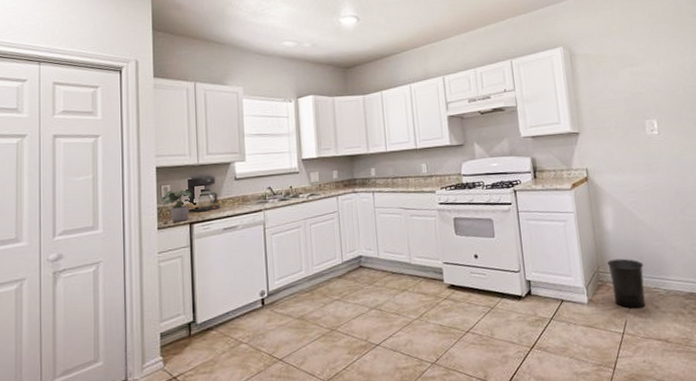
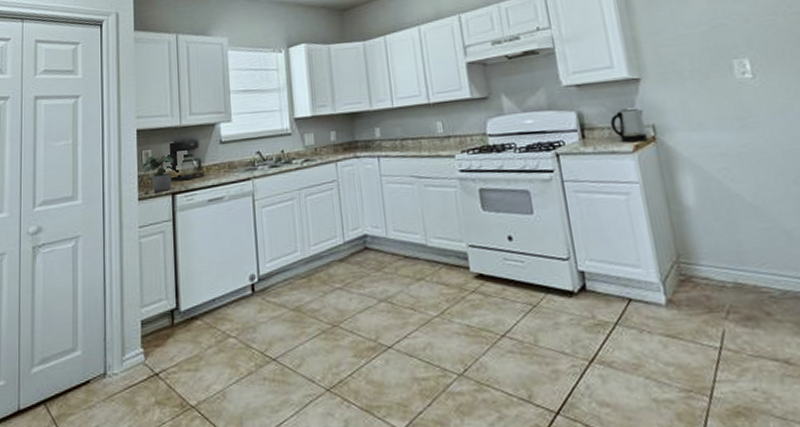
kettle: none [555,154,583,183] -> present [610,107,649,143]
waste bin: present [606,258,646,309] -> none [689,245,751,315]

